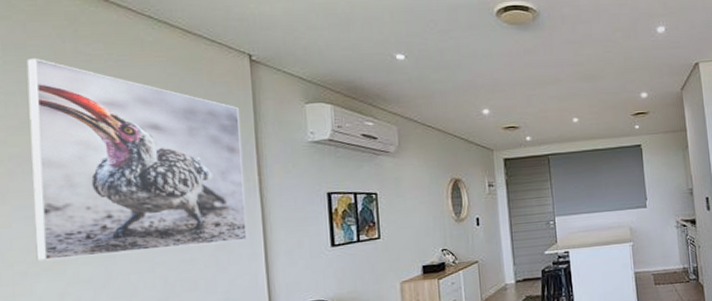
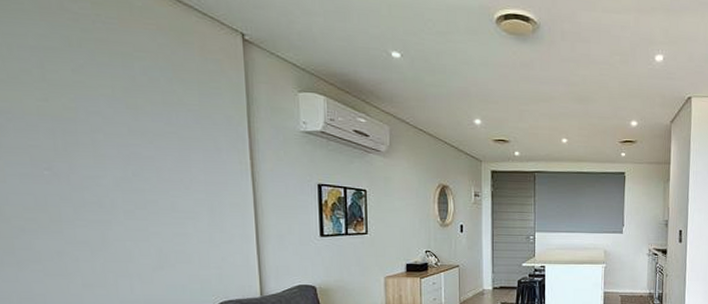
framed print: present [26,59,248,262] -> none [10,10,240,222]

